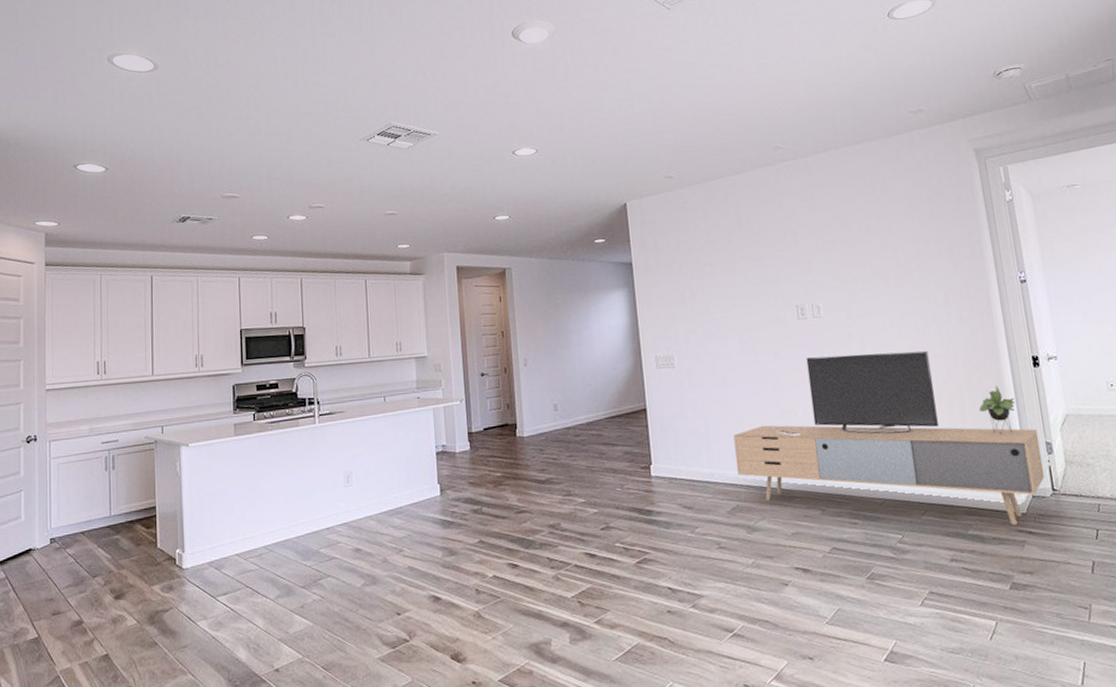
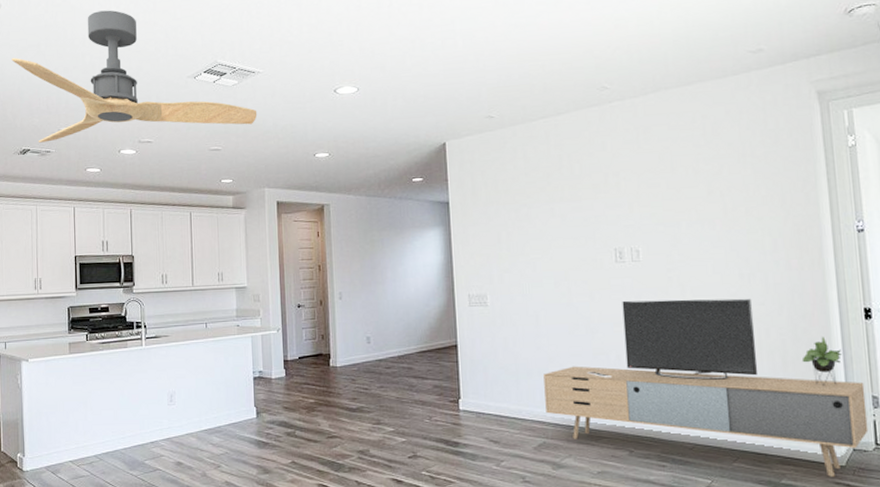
ceiling fan: none [169,71,434,210] -> present [11,10,258,143]

